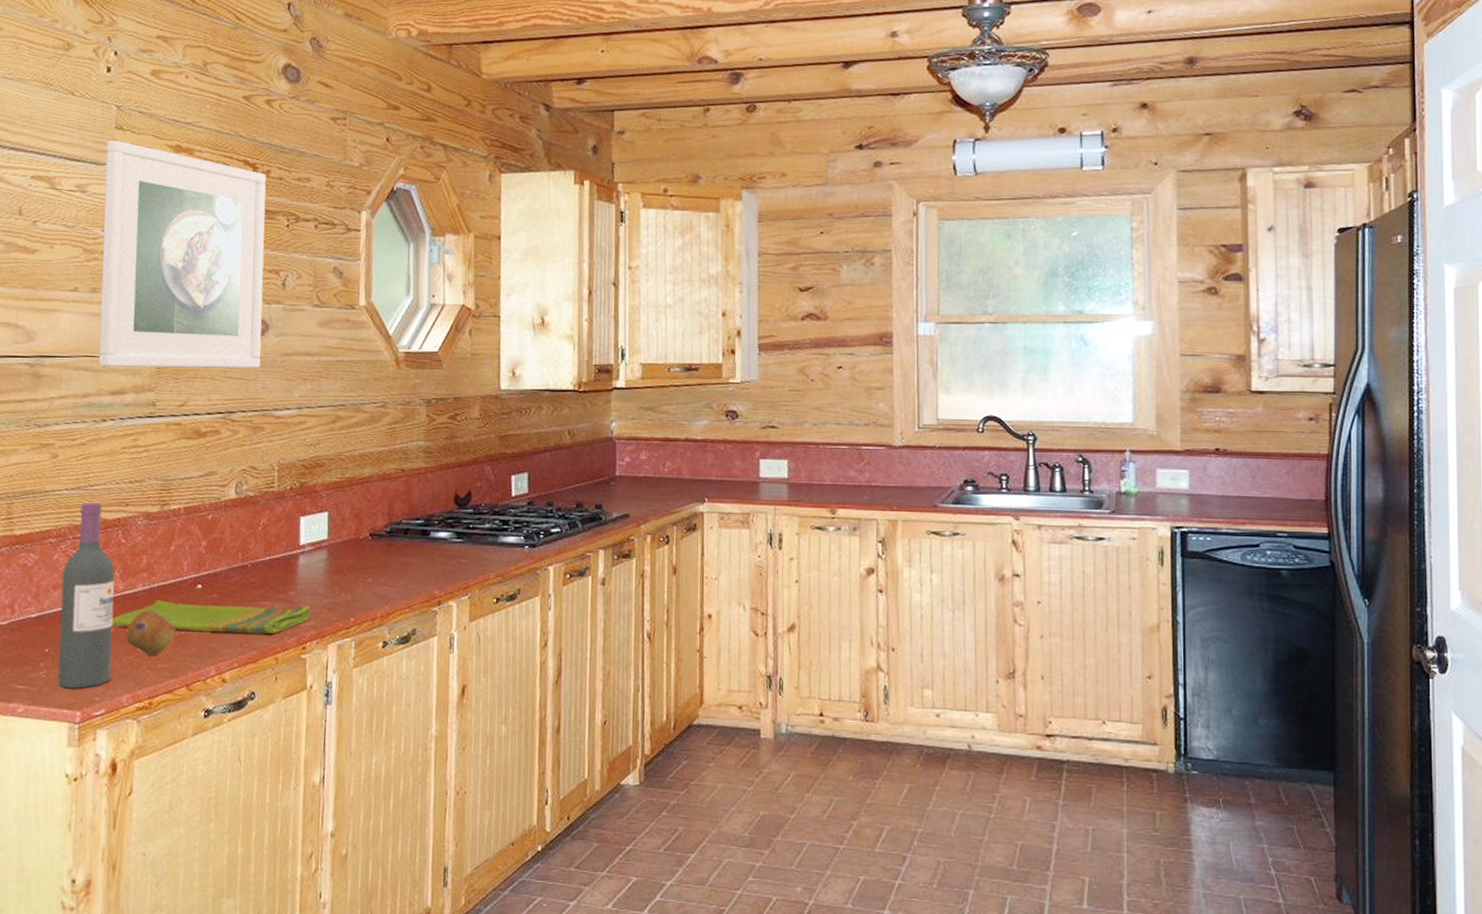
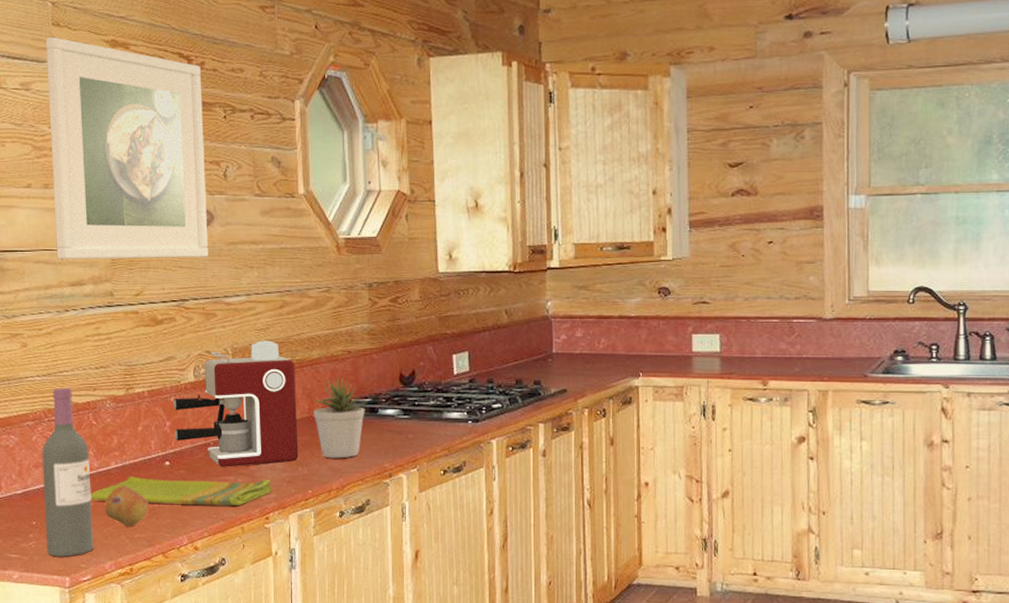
coffee maker: none [209,456,345,592] -> present [173,340,299,467]
potted plant: none [361,497,419,584] -> present [313,377,367,459]

